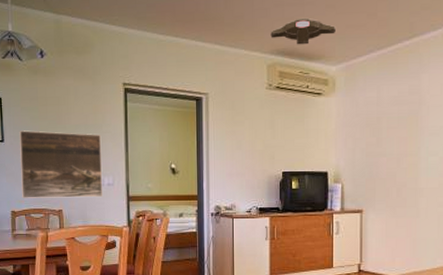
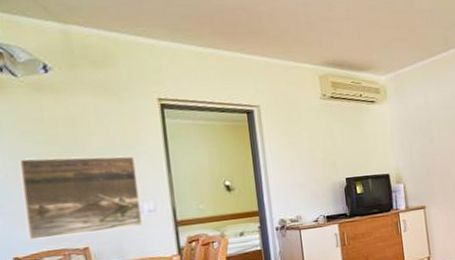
ceiling light: present [270,17,335,45] -> none [318,31,381,57]

